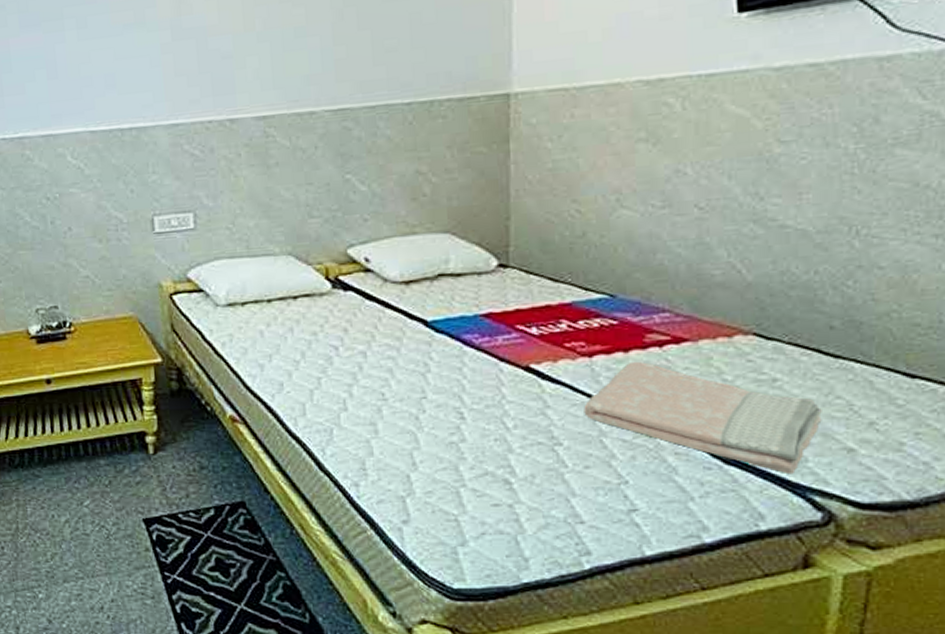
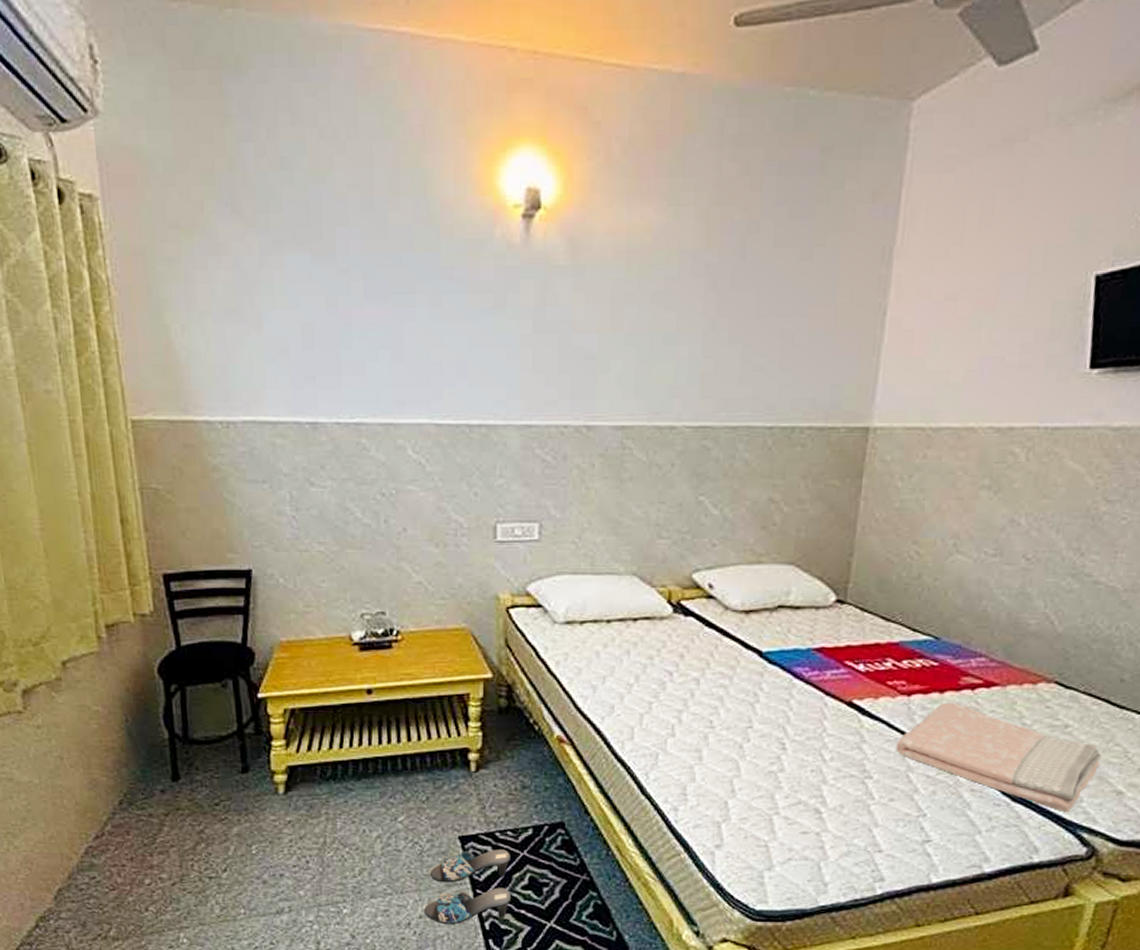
slippers: none [116,531,200,609] -> present [424,849,512,925]

